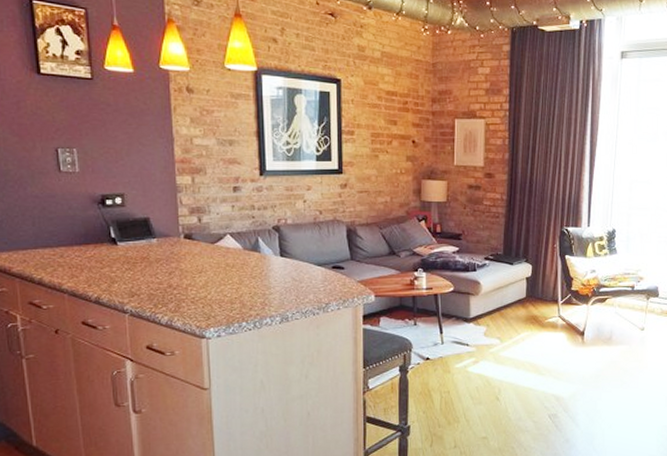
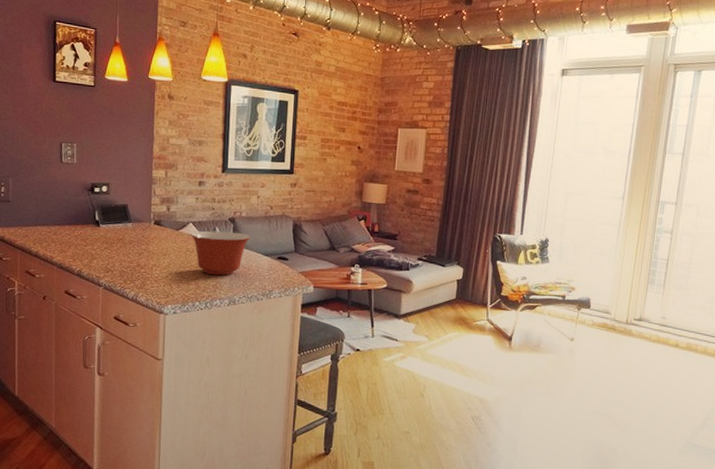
mixing bowl: none [229,242,299,291] -> present [190,230,250,276]

